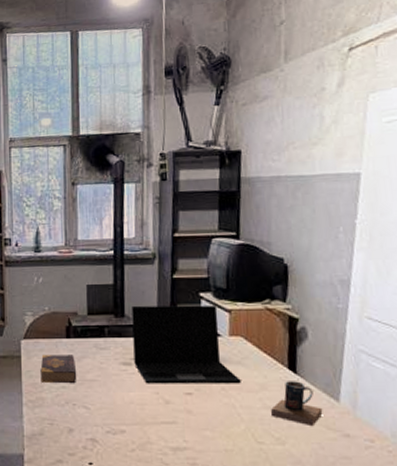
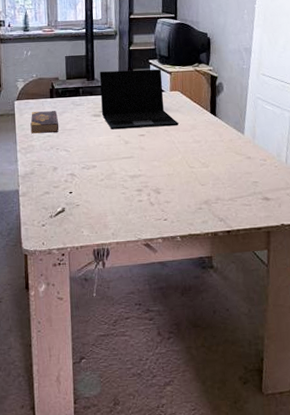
mug: present [270,381,323,427] -> none [198,121,234,153]

